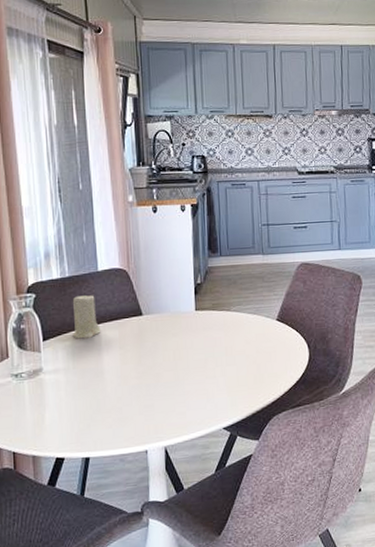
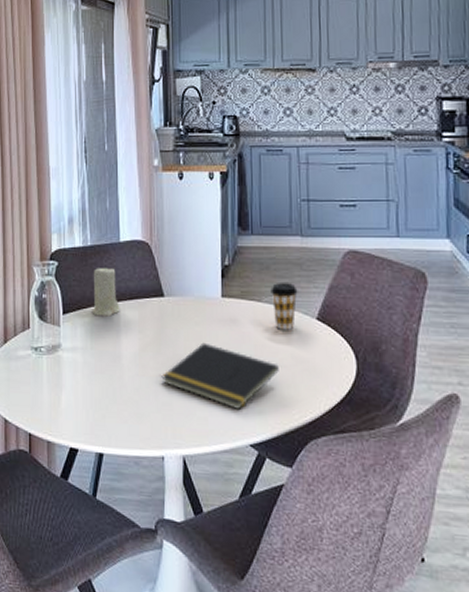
notepad: none [142,350,246,401] -> present [161,342,279,409]
coffee cup: none [238,293,261,332] -> present [270,283,298,330]

